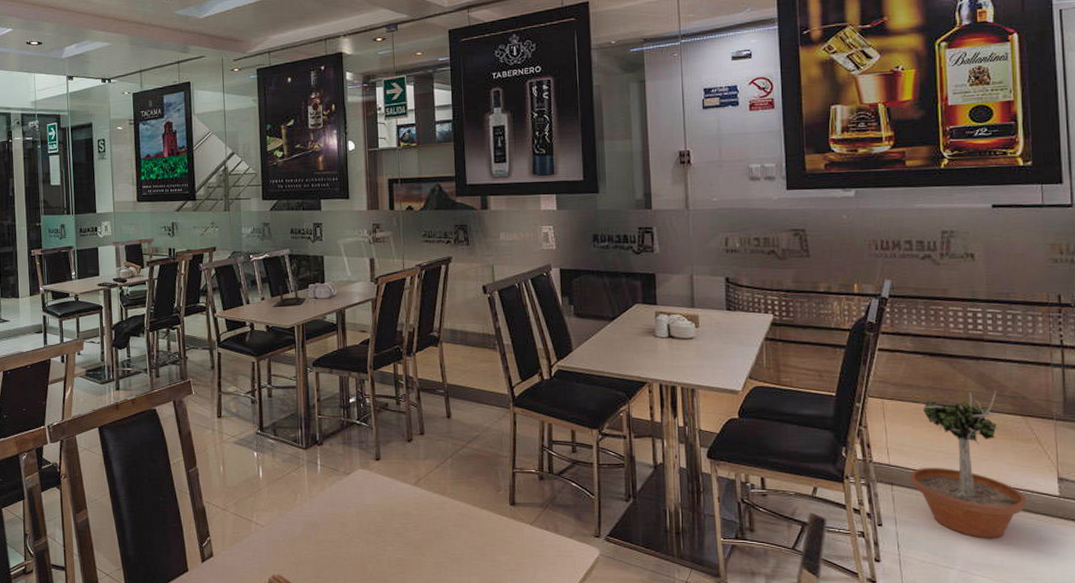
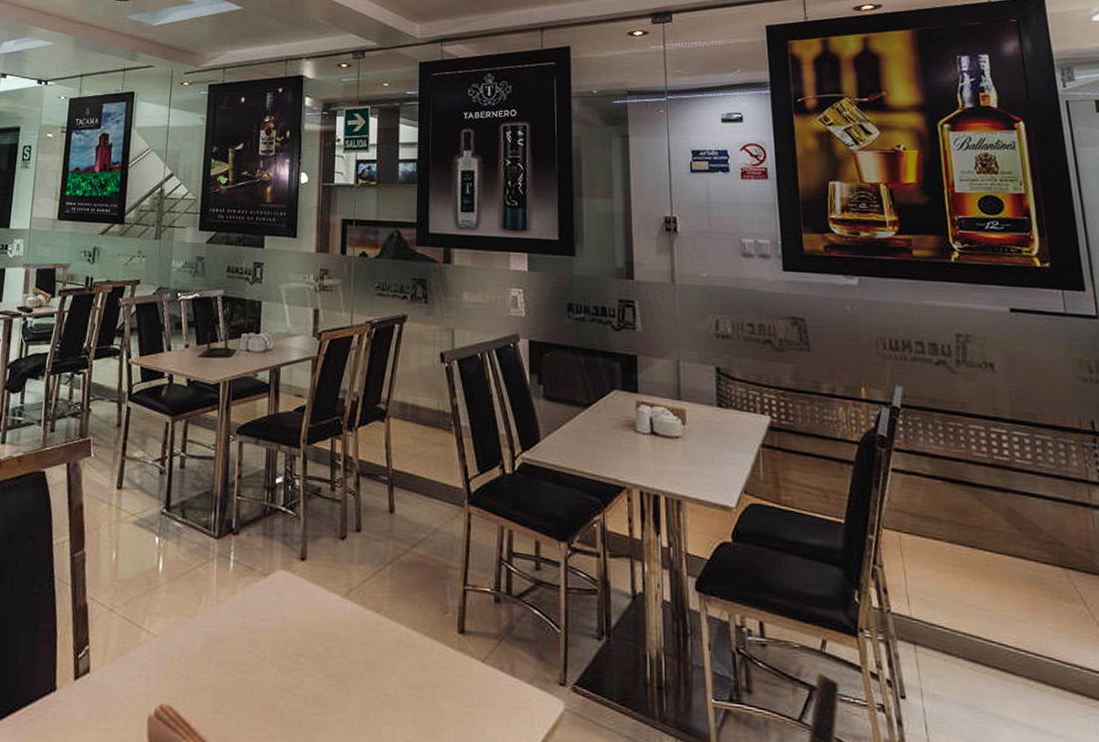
potted tree: present [909,390,1027,539] -> none [935,531,1076,728]

